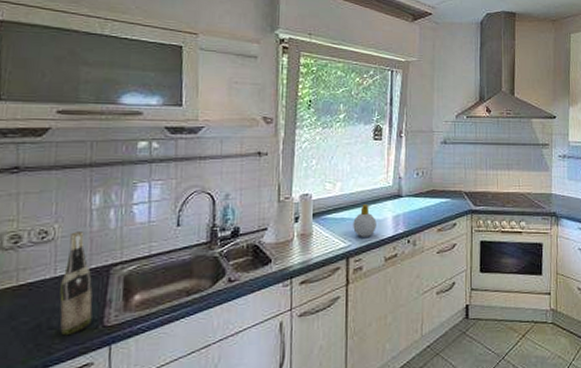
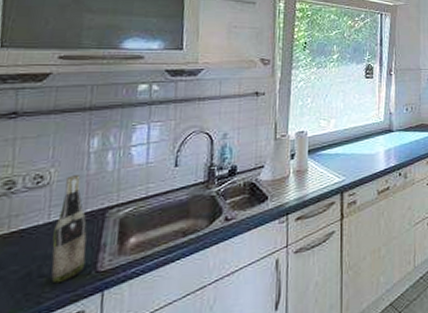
soap bottle: present [353,203,377,237] -> none [347,139,369,172]

